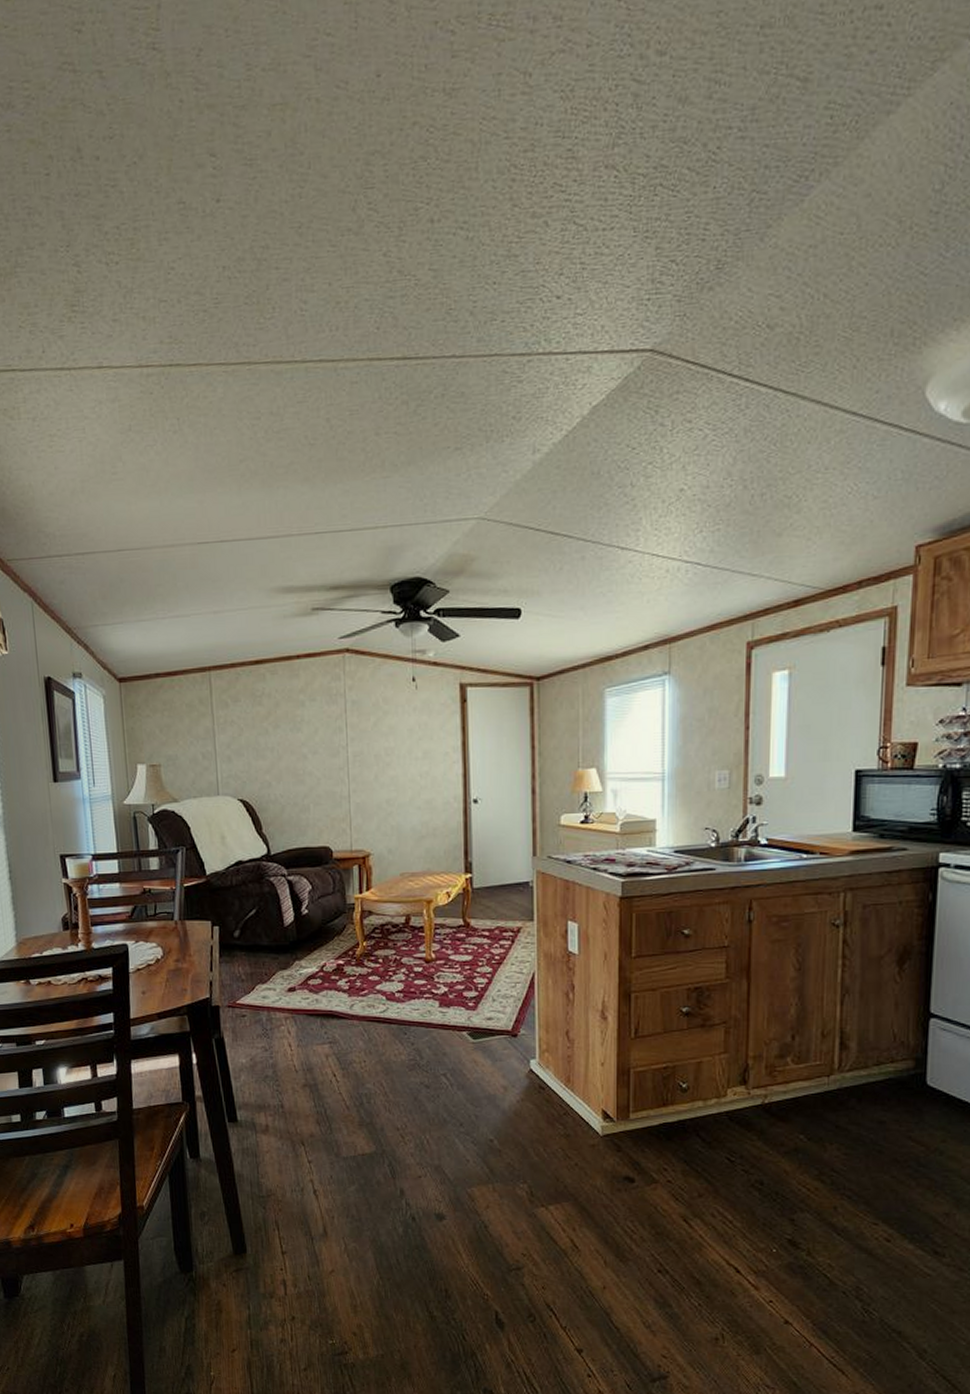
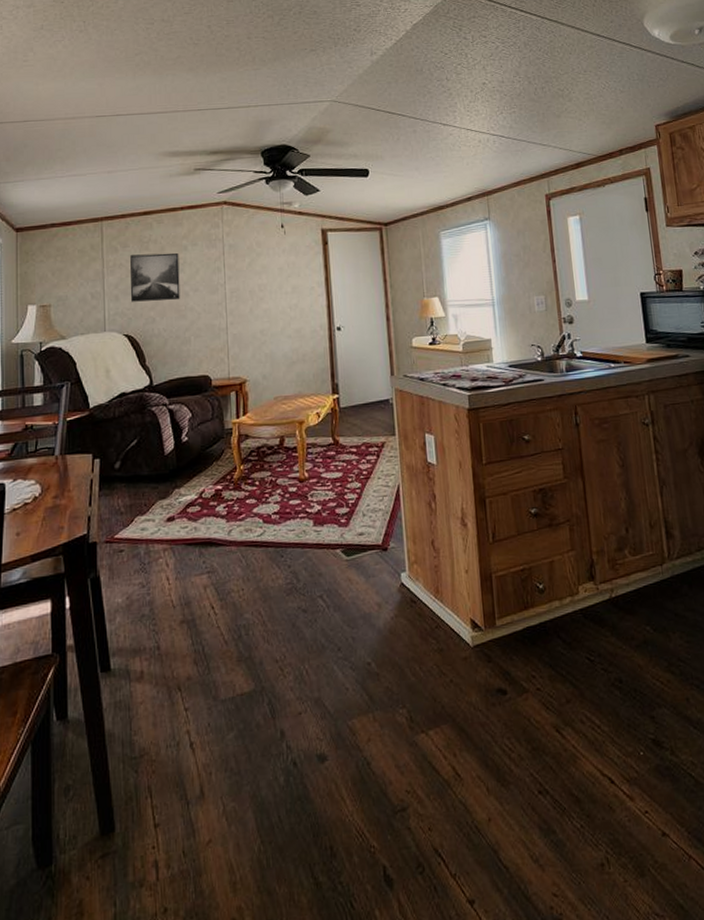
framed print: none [242,709,298,764] -> present [130,252,180,302]

